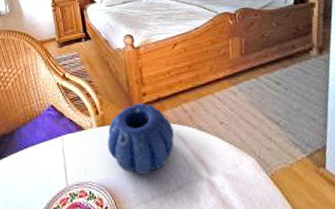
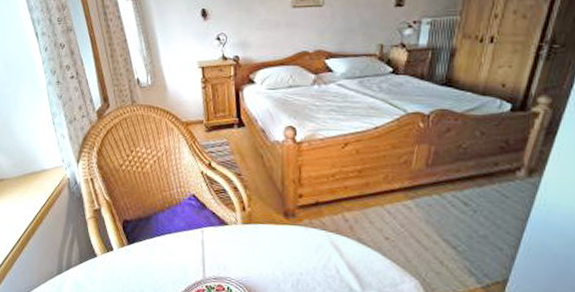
decorative bowl: present [107,103,174,175] -> none [251,205,329,280]

